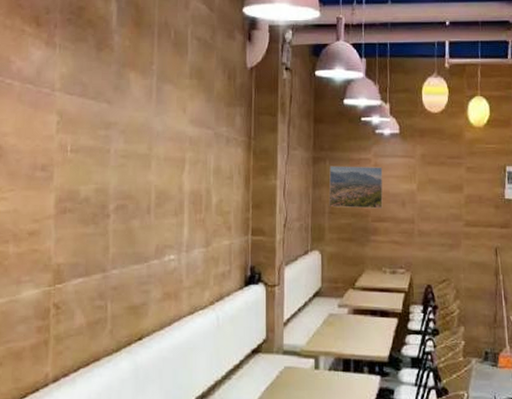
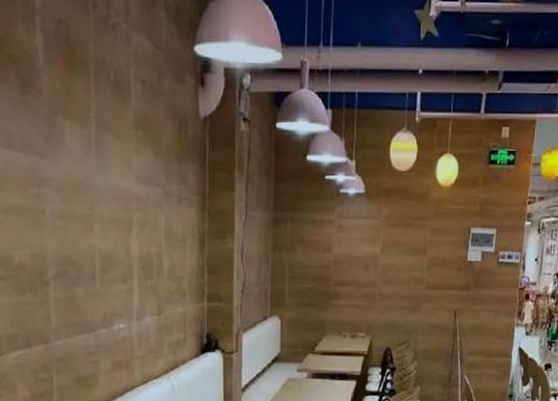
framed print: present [329,166,383,209] -> none [289,228,346,273]

